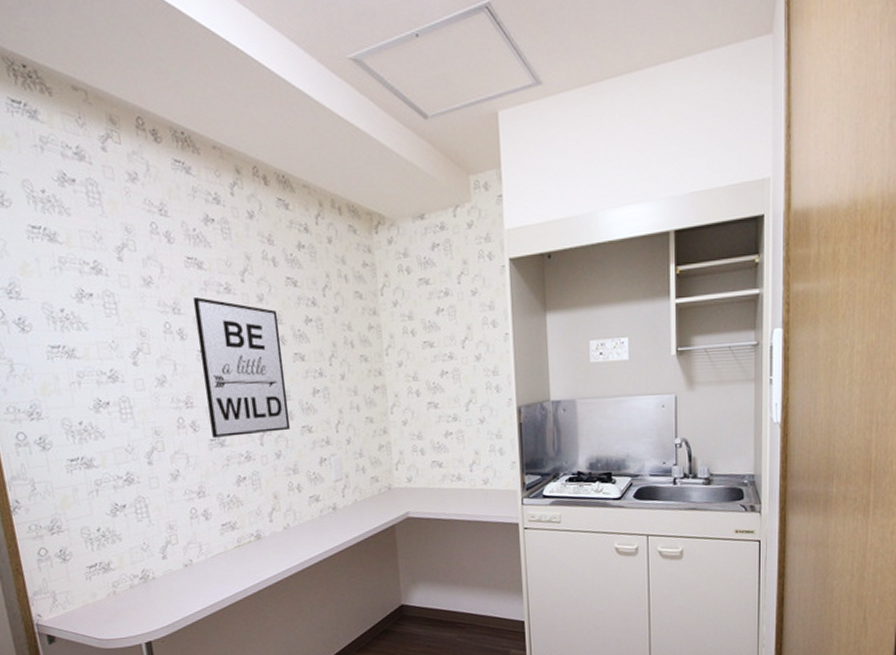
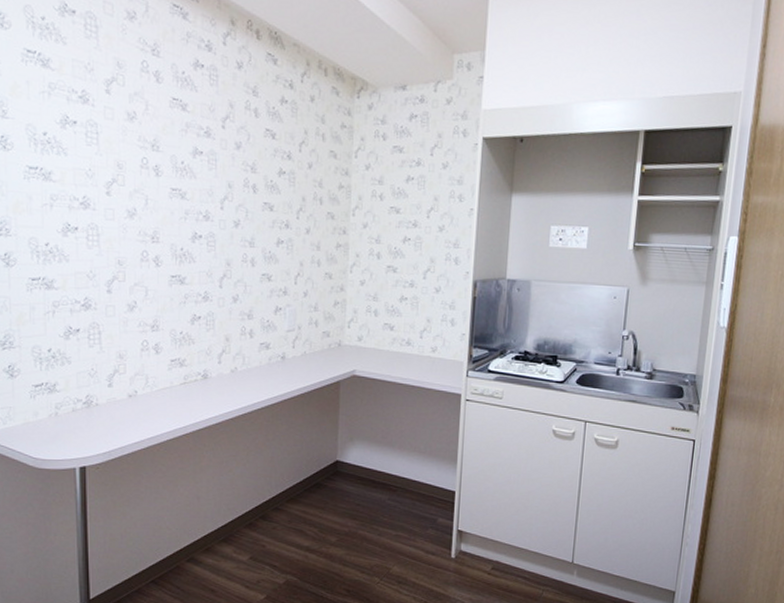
wall art: present [192,297,291,438] -> none [172,137,253,276]

